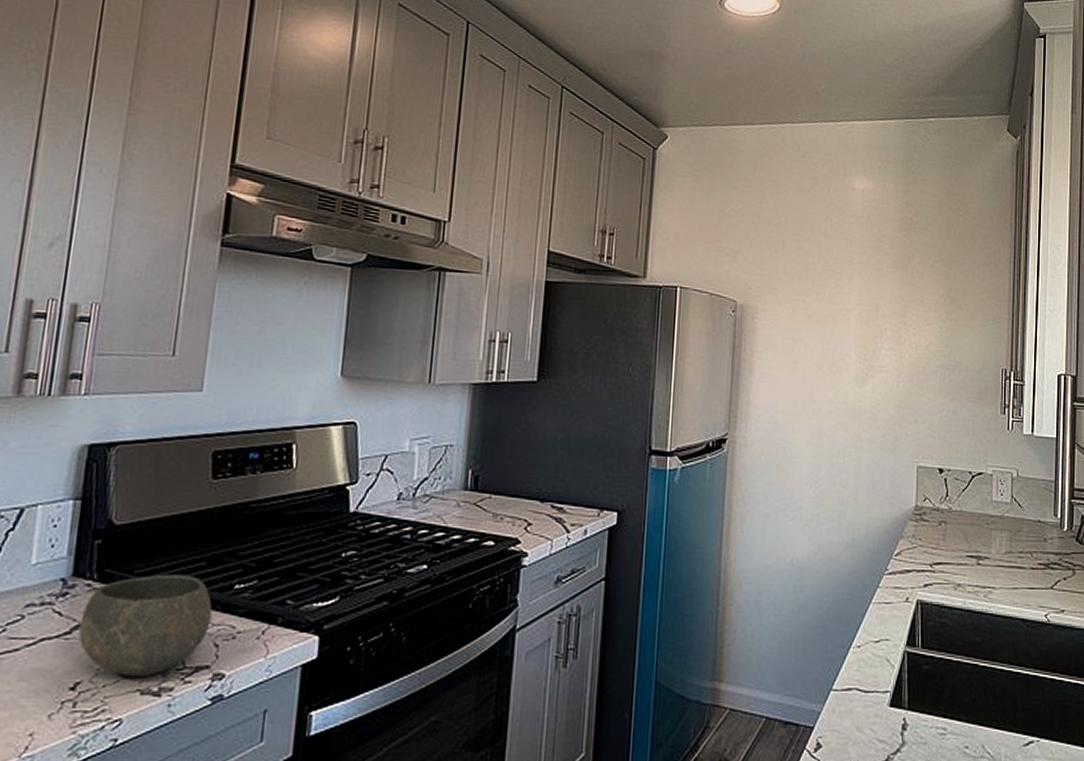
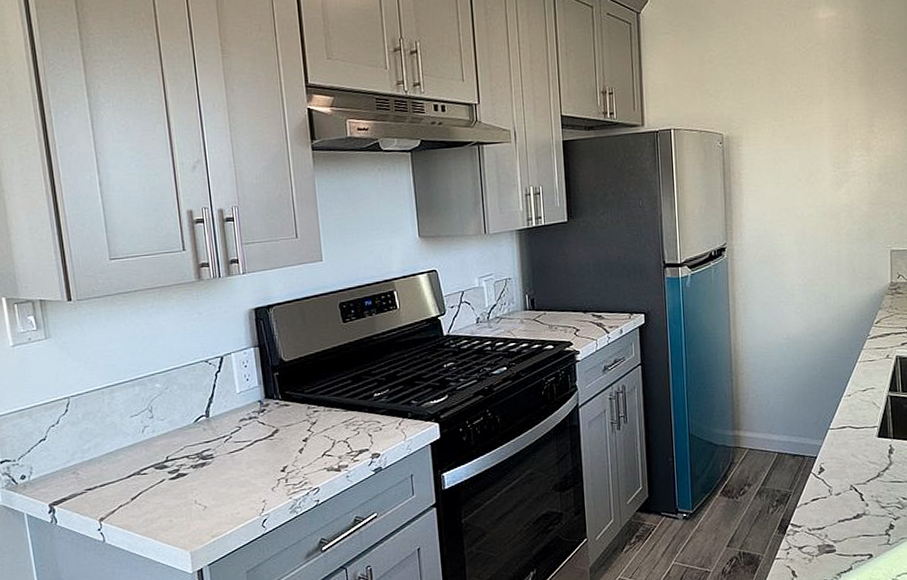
bowl: present [78,574,213,676] -> none [277,390,363,460]

